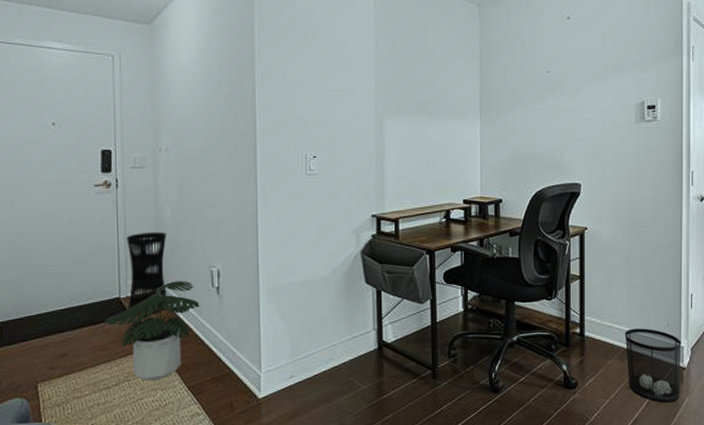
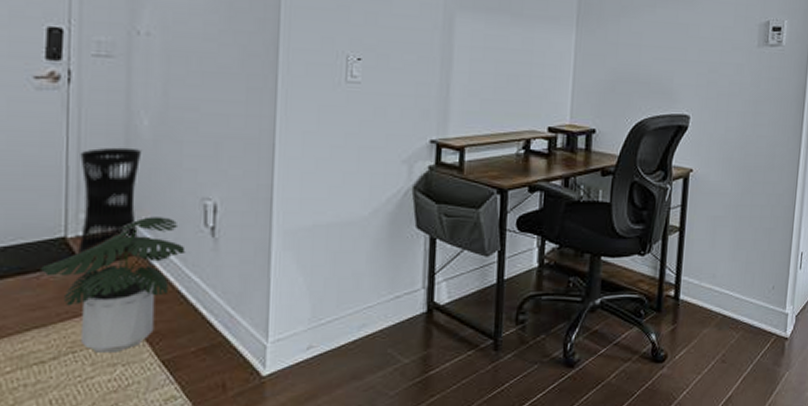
waste bin: present [624,328,681,403] -> none [724,291,786,379]

